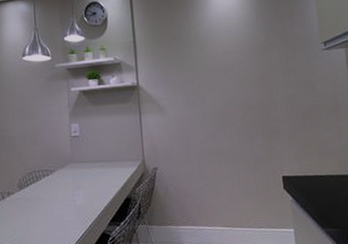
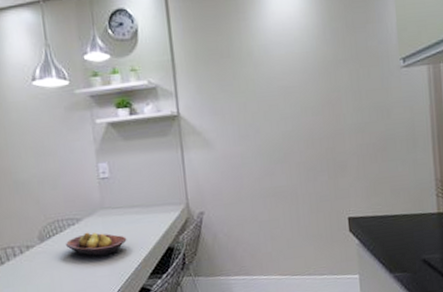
fruit bowl: none [40,182,92,204] -> present [66,232,127,256]

